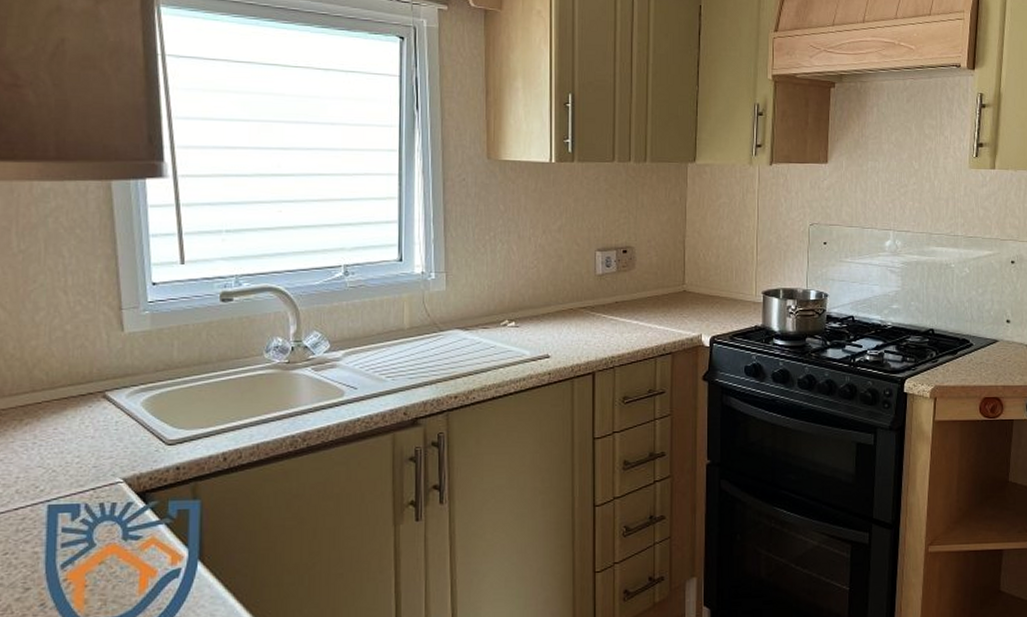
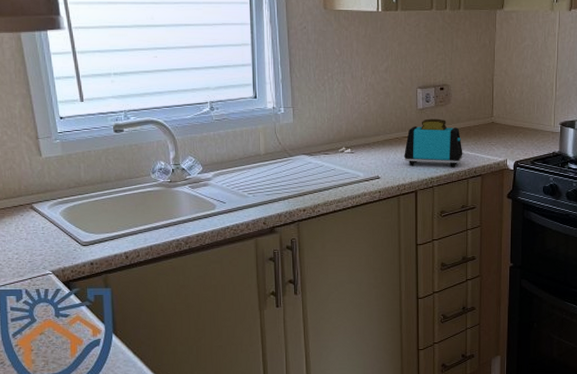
toaster: none [579,286,650,344] -> present [404,118,463,168]

